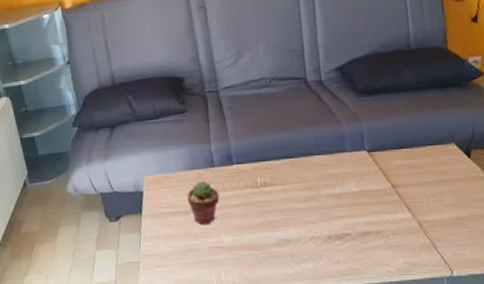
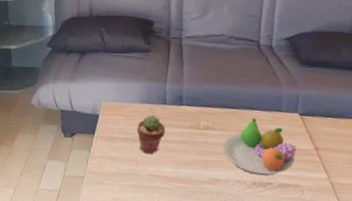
fruit bowl: none [286,164,372,228] -> present [222,118,297,176]

